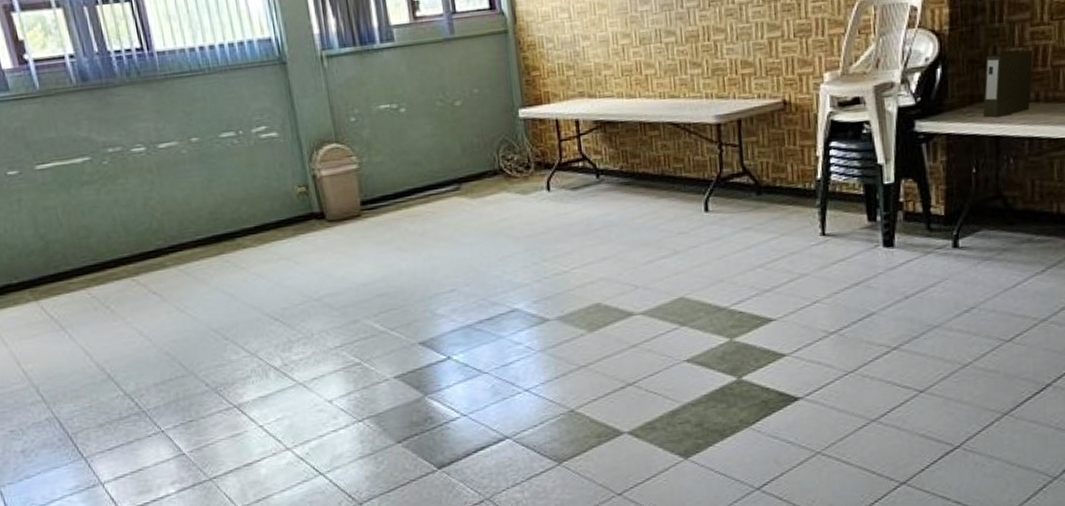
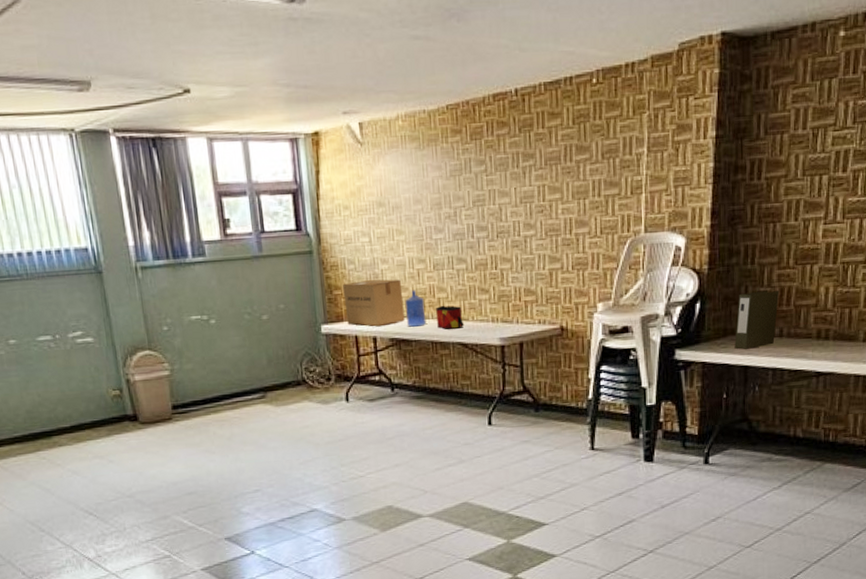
box: none [541,57,609,109] -> present [343,279,405,327]
water jug: none [609,67,633,108] -> present [404,290,427,327]
bag: none [643,82,675,109] -> present [436,305,465,329]

